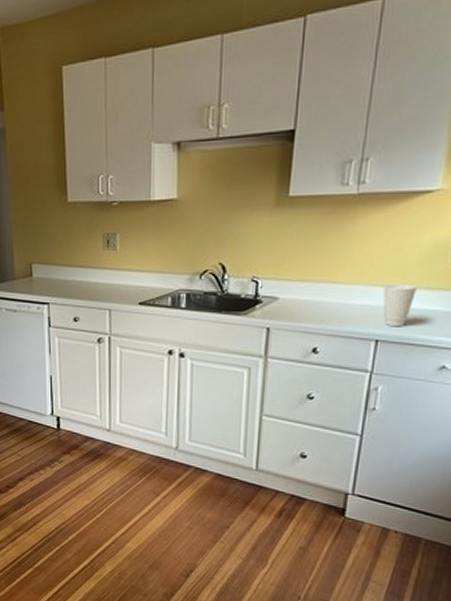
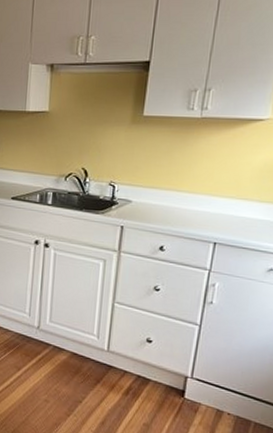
cup: present [382,285,417,327] -> none [220,196,249,233]

